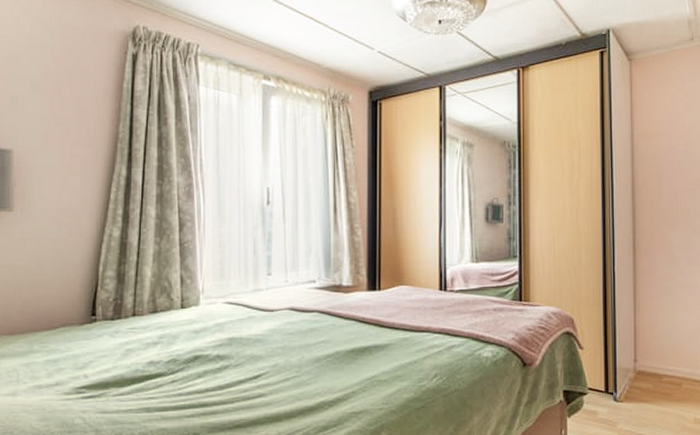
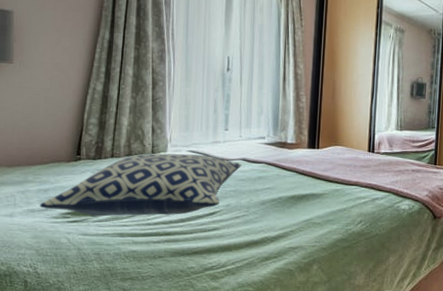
pillow: none [48,306,290,389] -> present [39,153,242,217]

